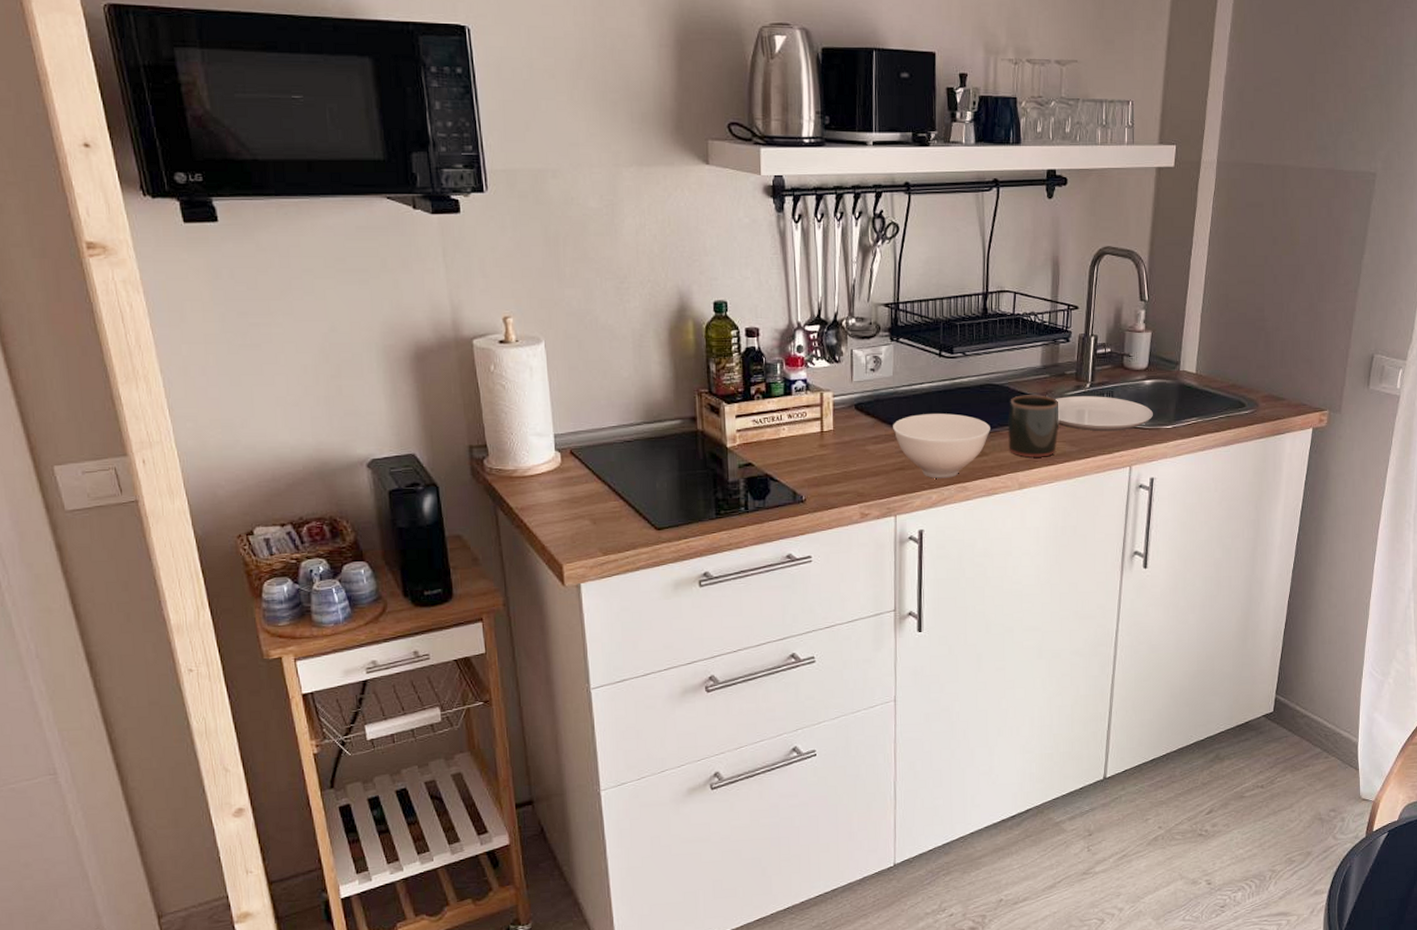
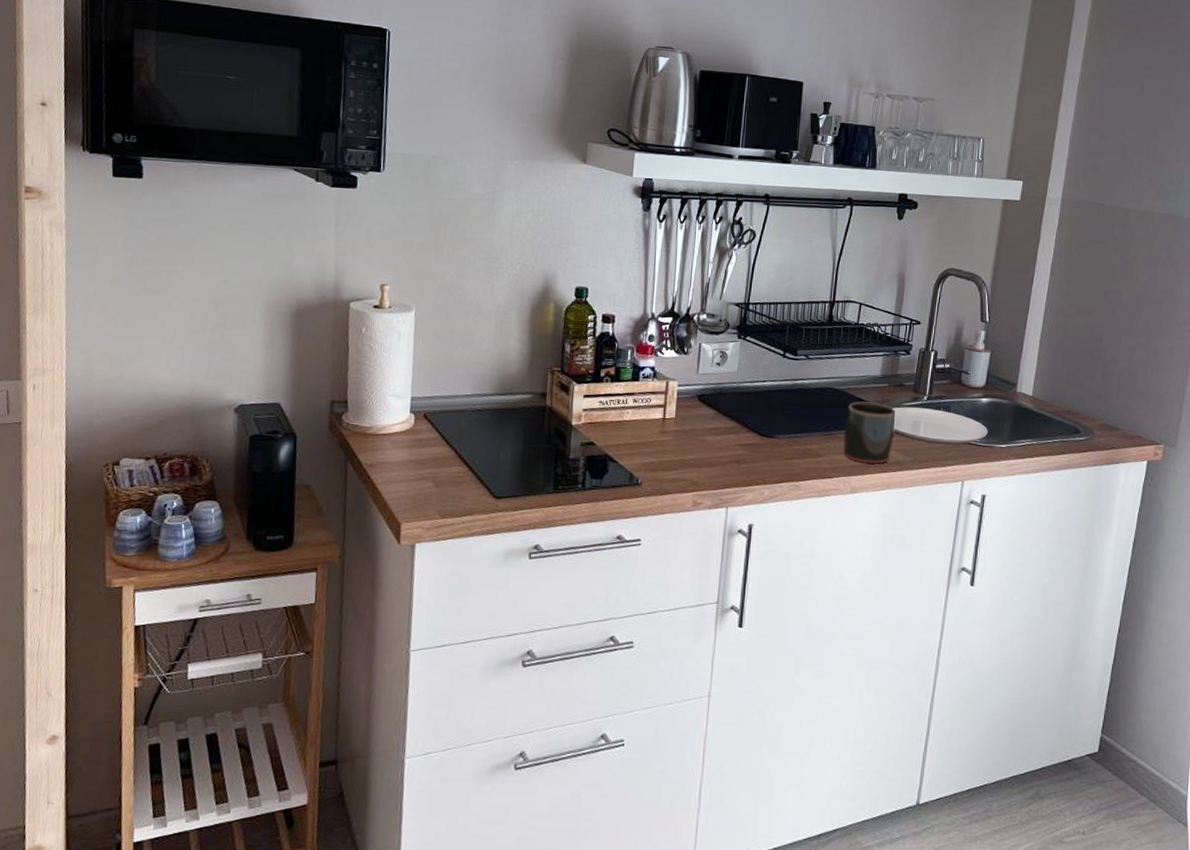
bowl: present [893,413,990,478] -> none [732,410,827,476]

